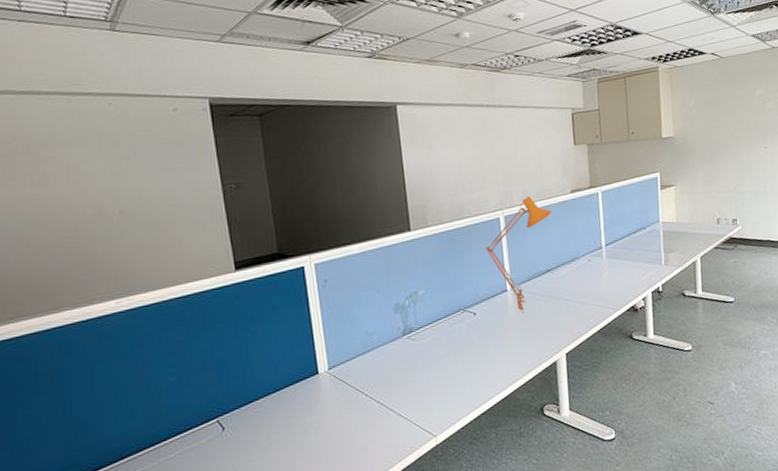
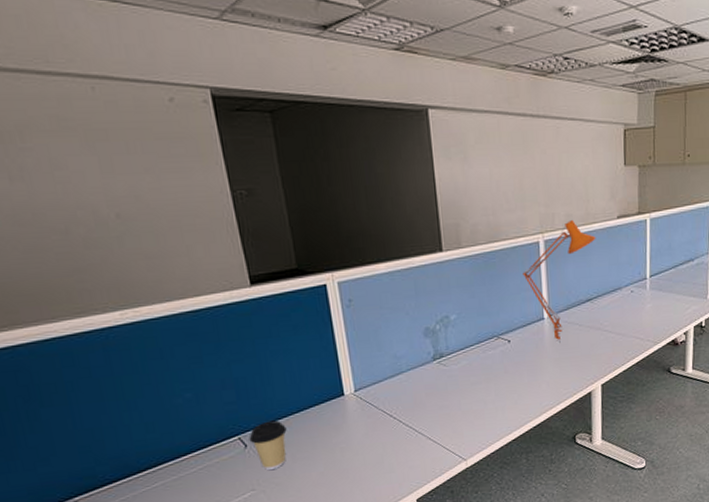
coffee cup: none [227,401,263,454] -> present [249,420,287,471]

